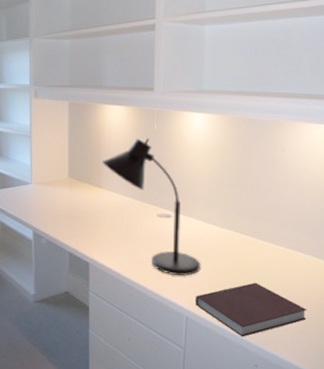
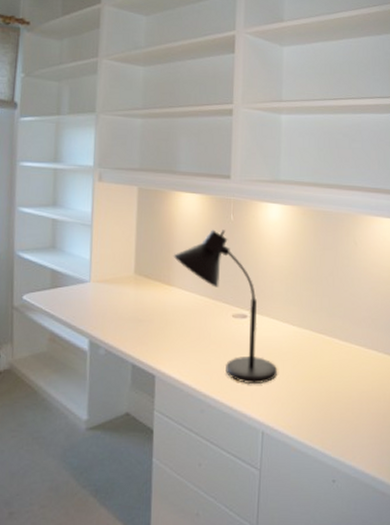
notebook: present [195,282,307,337] -> none [271,386,382,450]

